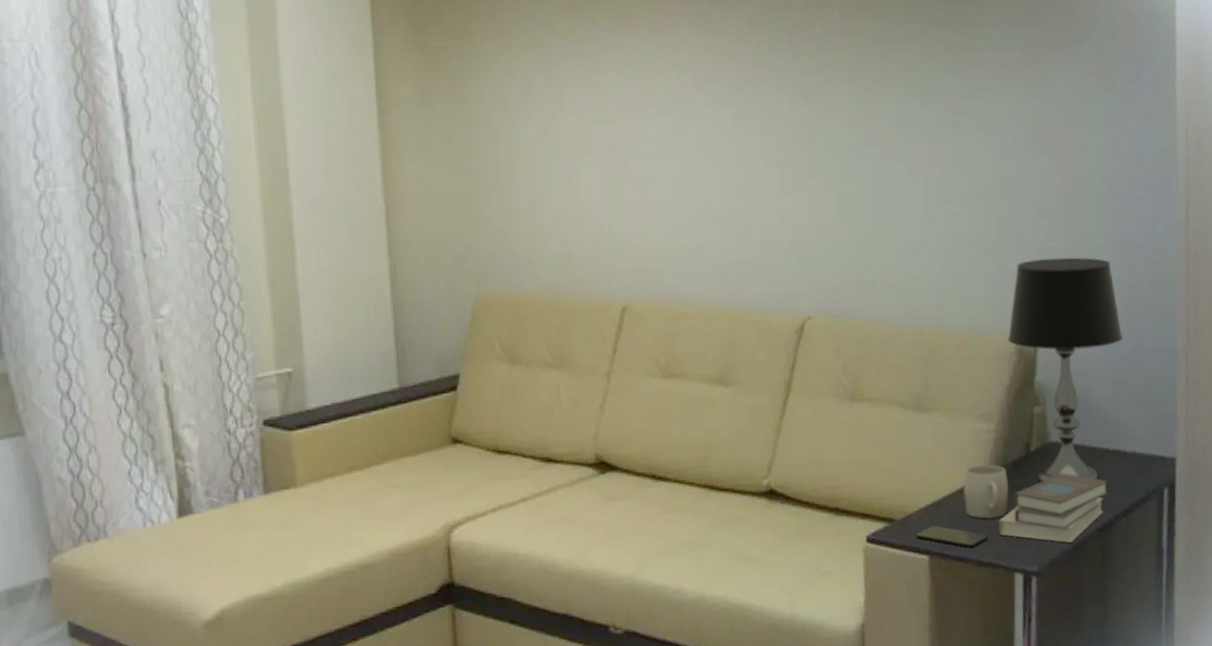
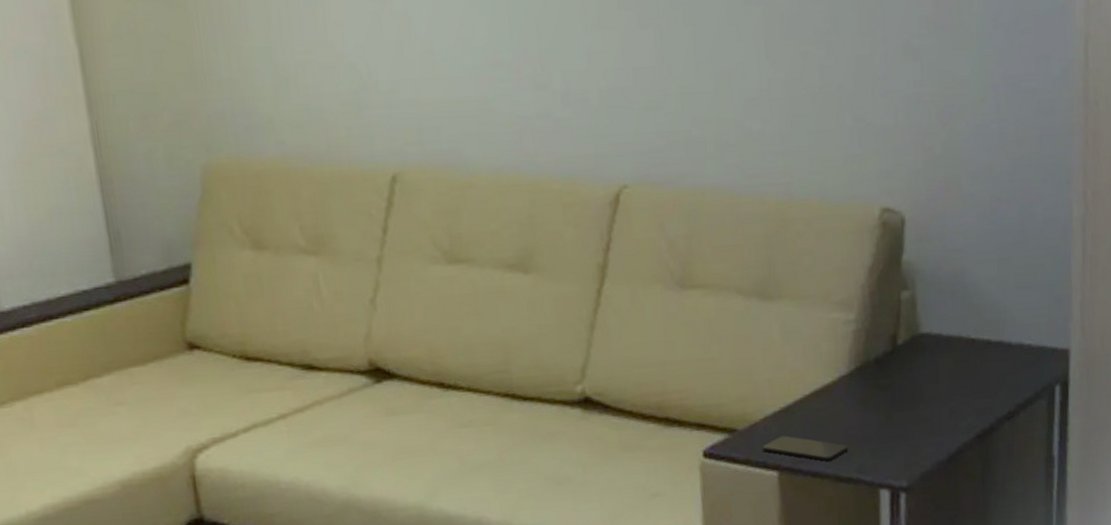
mug: present [963,464,1009,520] -> none [818,361,872,427]
books: present [998,473,1109,543] -> none [860,370,990,453]
table lamp: present [1007,257,1123,483] -> none [869,107,1008,383]

